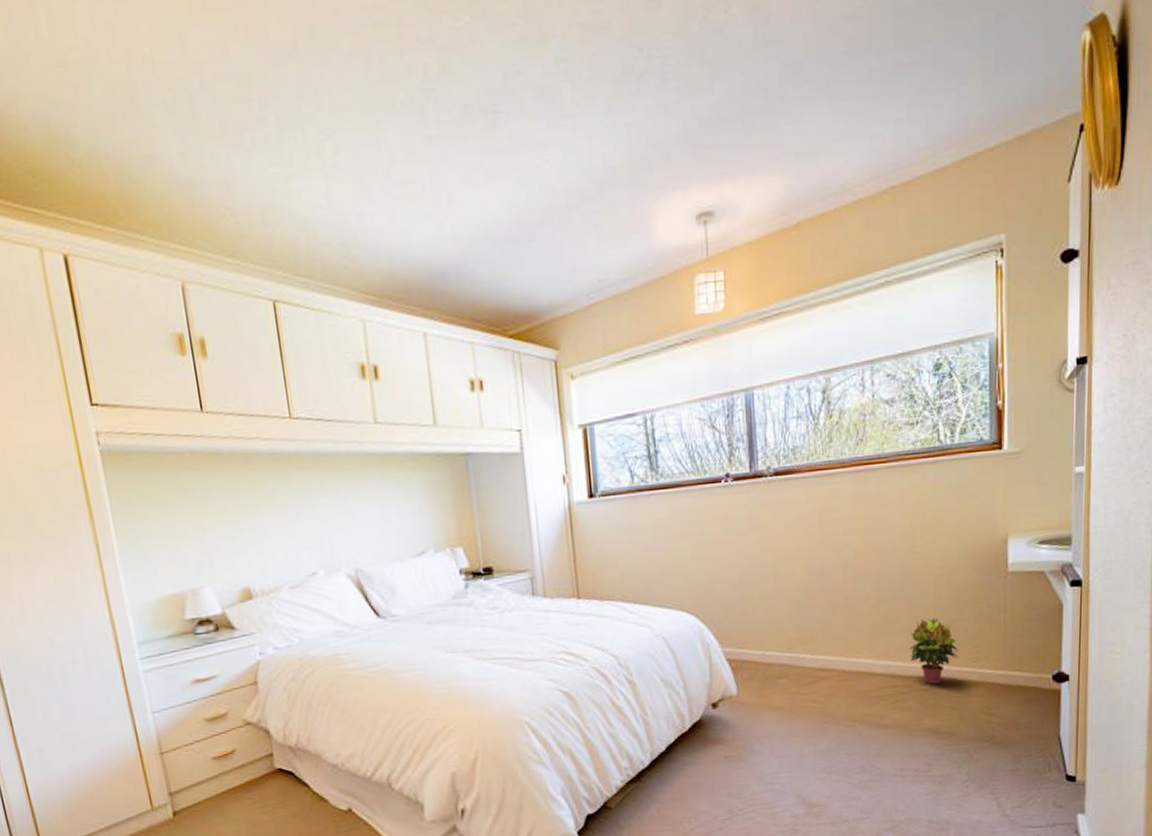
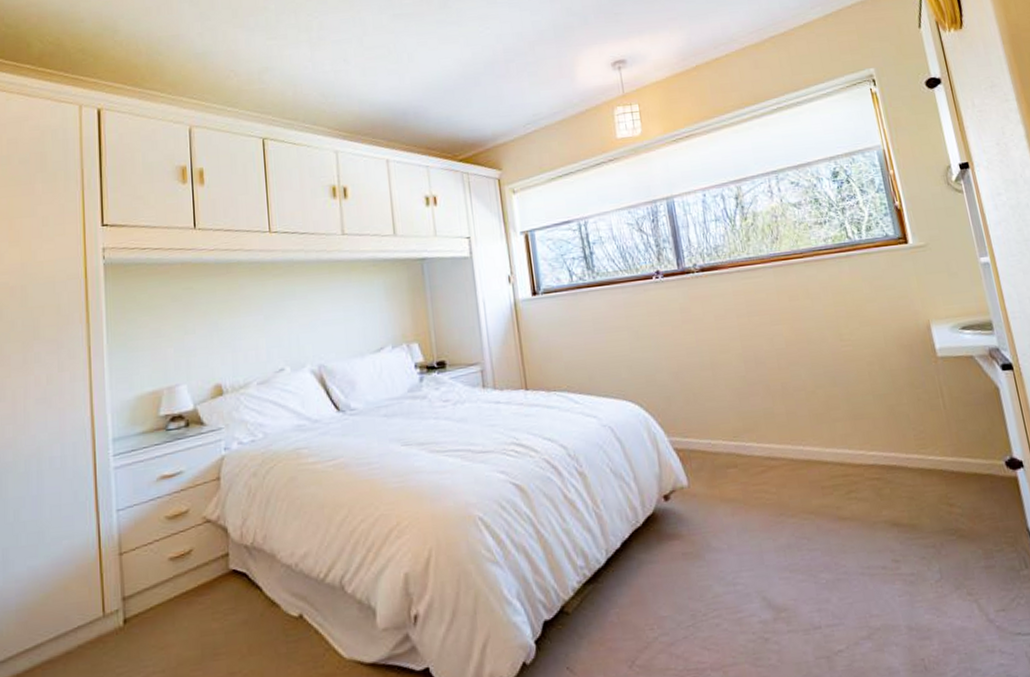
potted plant: present [908,617,960,685] -> none [853,403,906,473]

